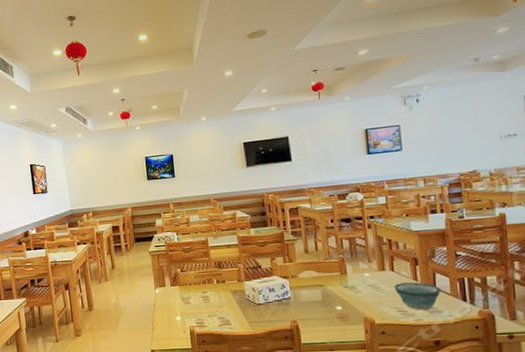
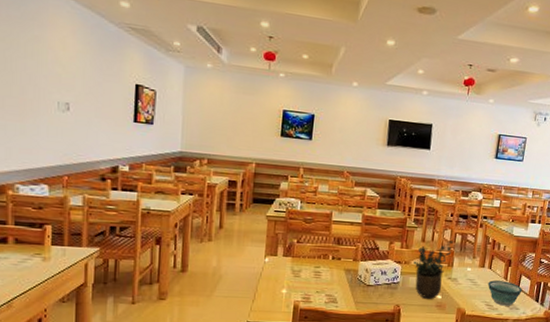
potted plant: none [300,247,342,311] -> present [413,241,454,299]

